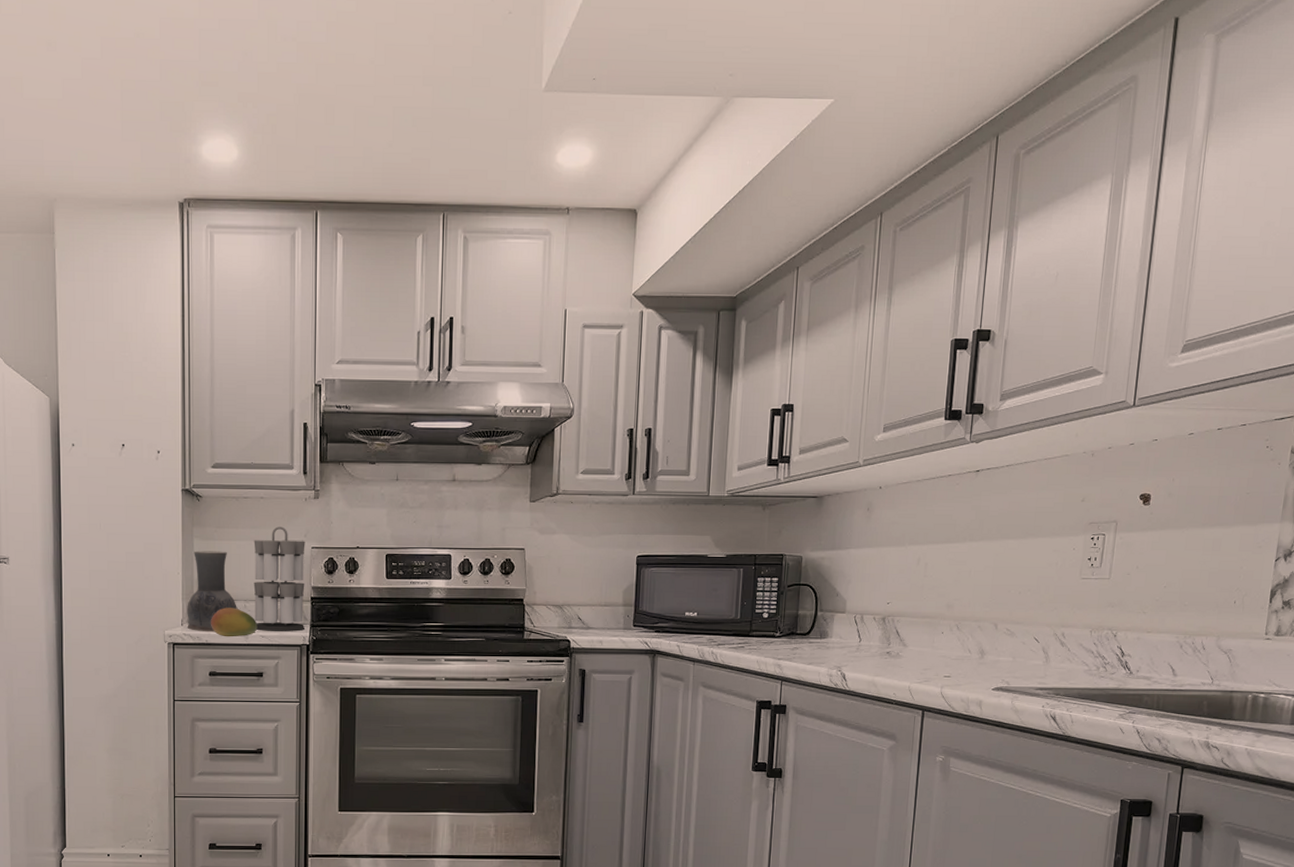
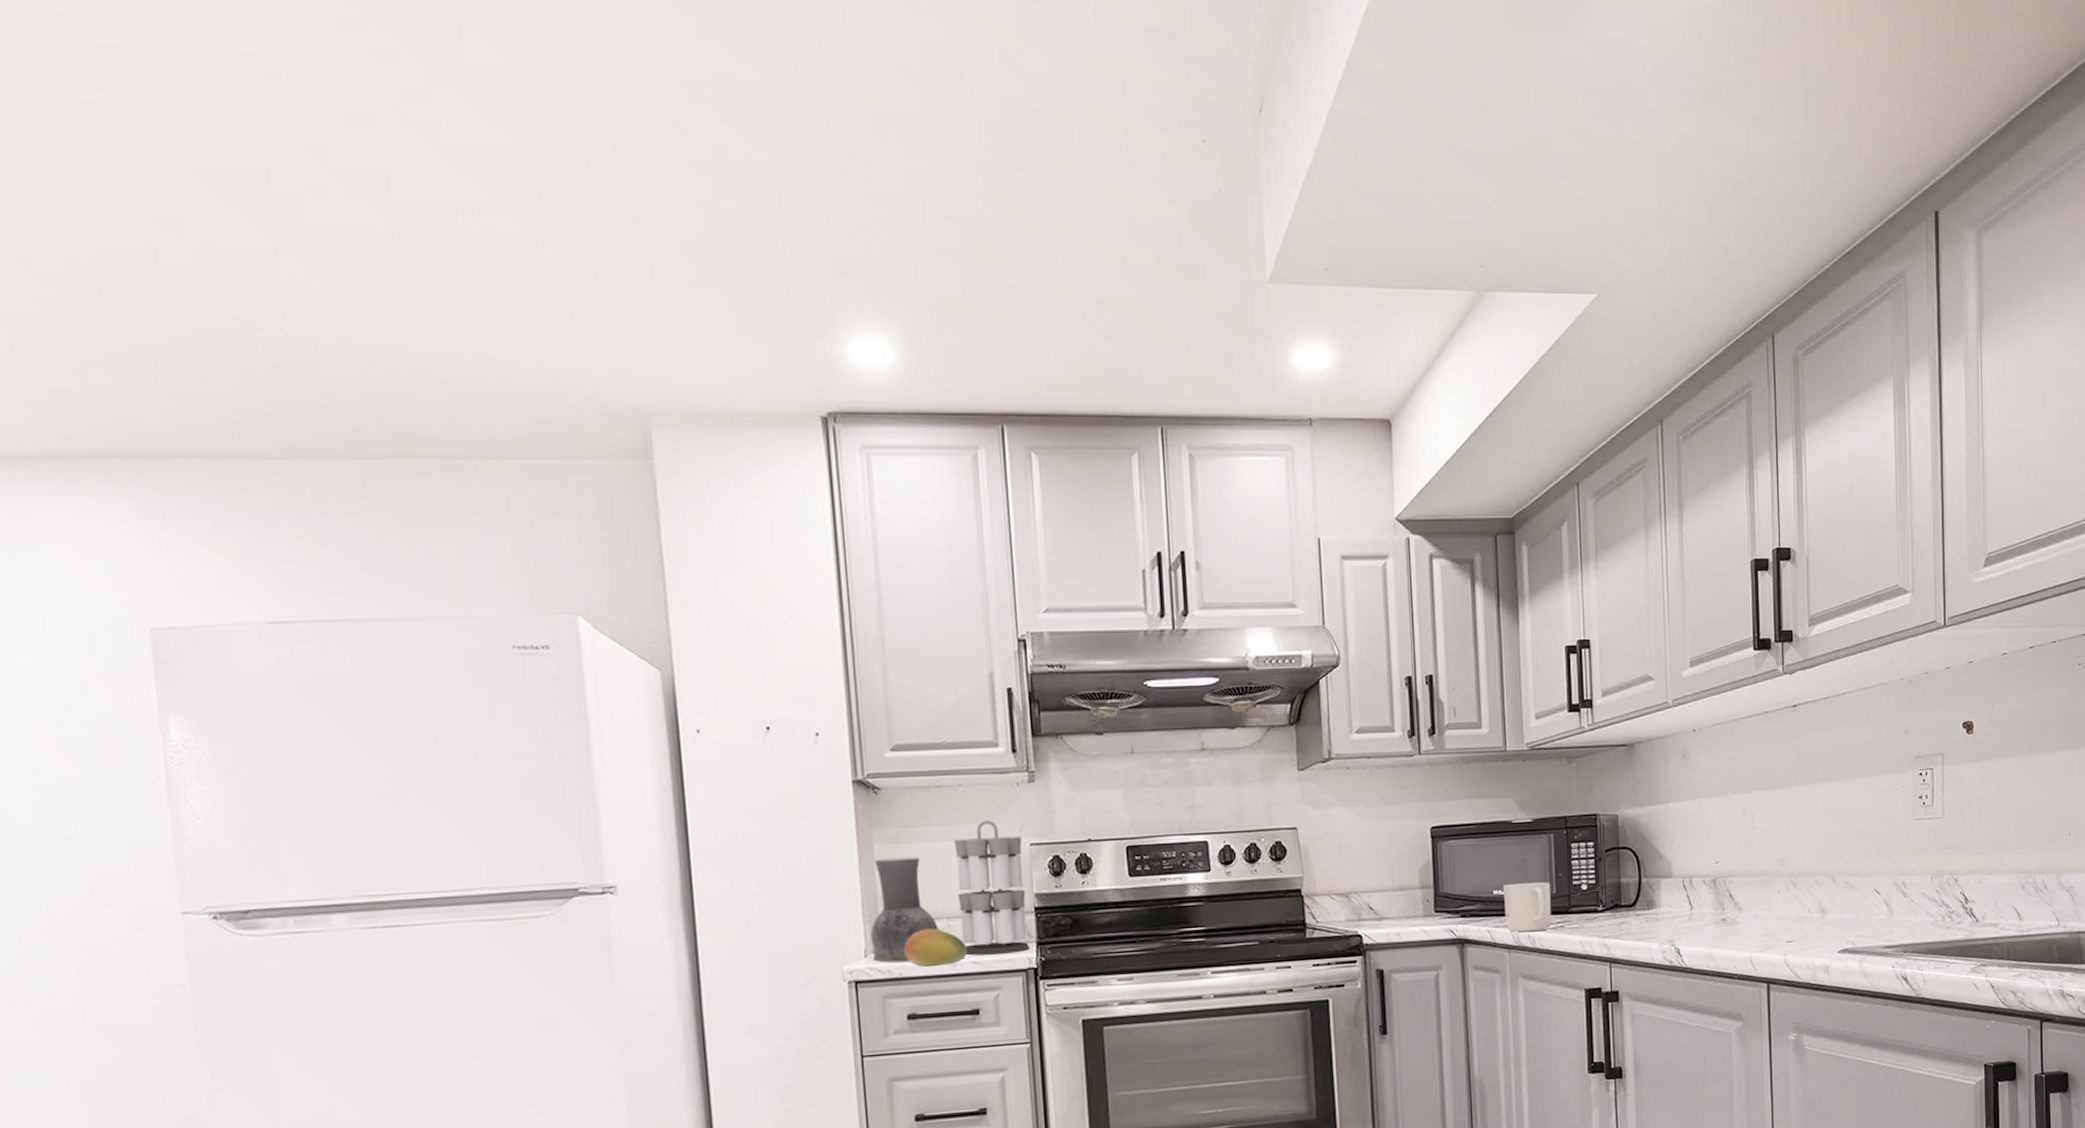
mug: none [693,608,736,648] -> present [1502,882,1552,932]

